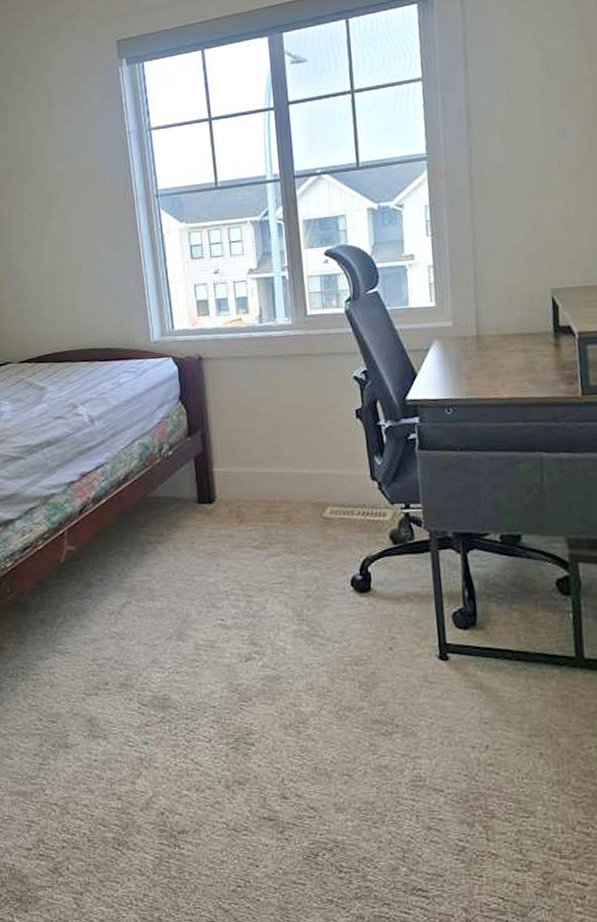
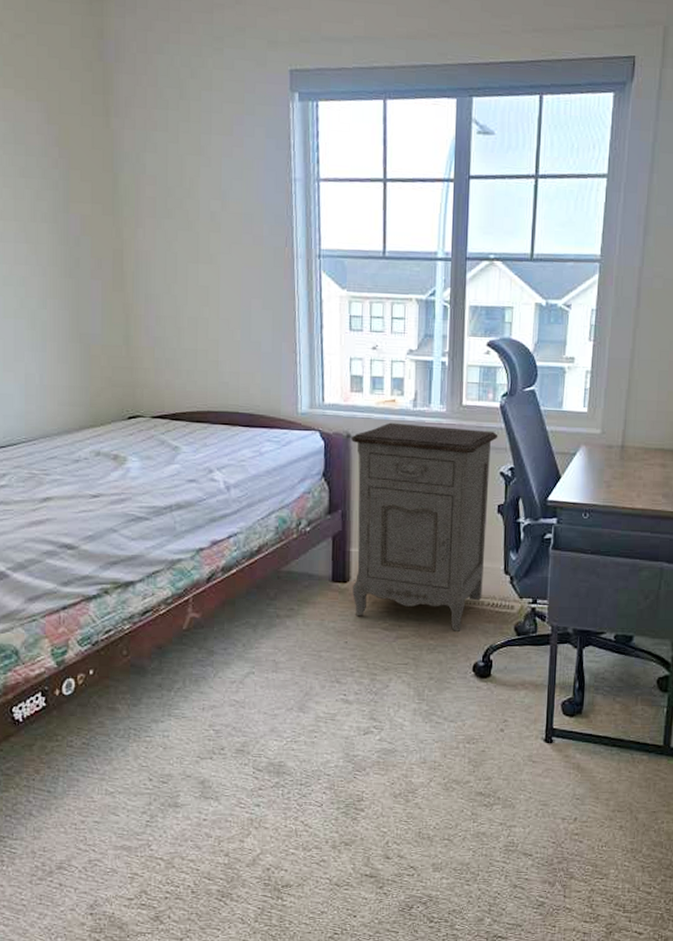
nightstand: none [203,337,352,545] -> present [352,422,498,631]

